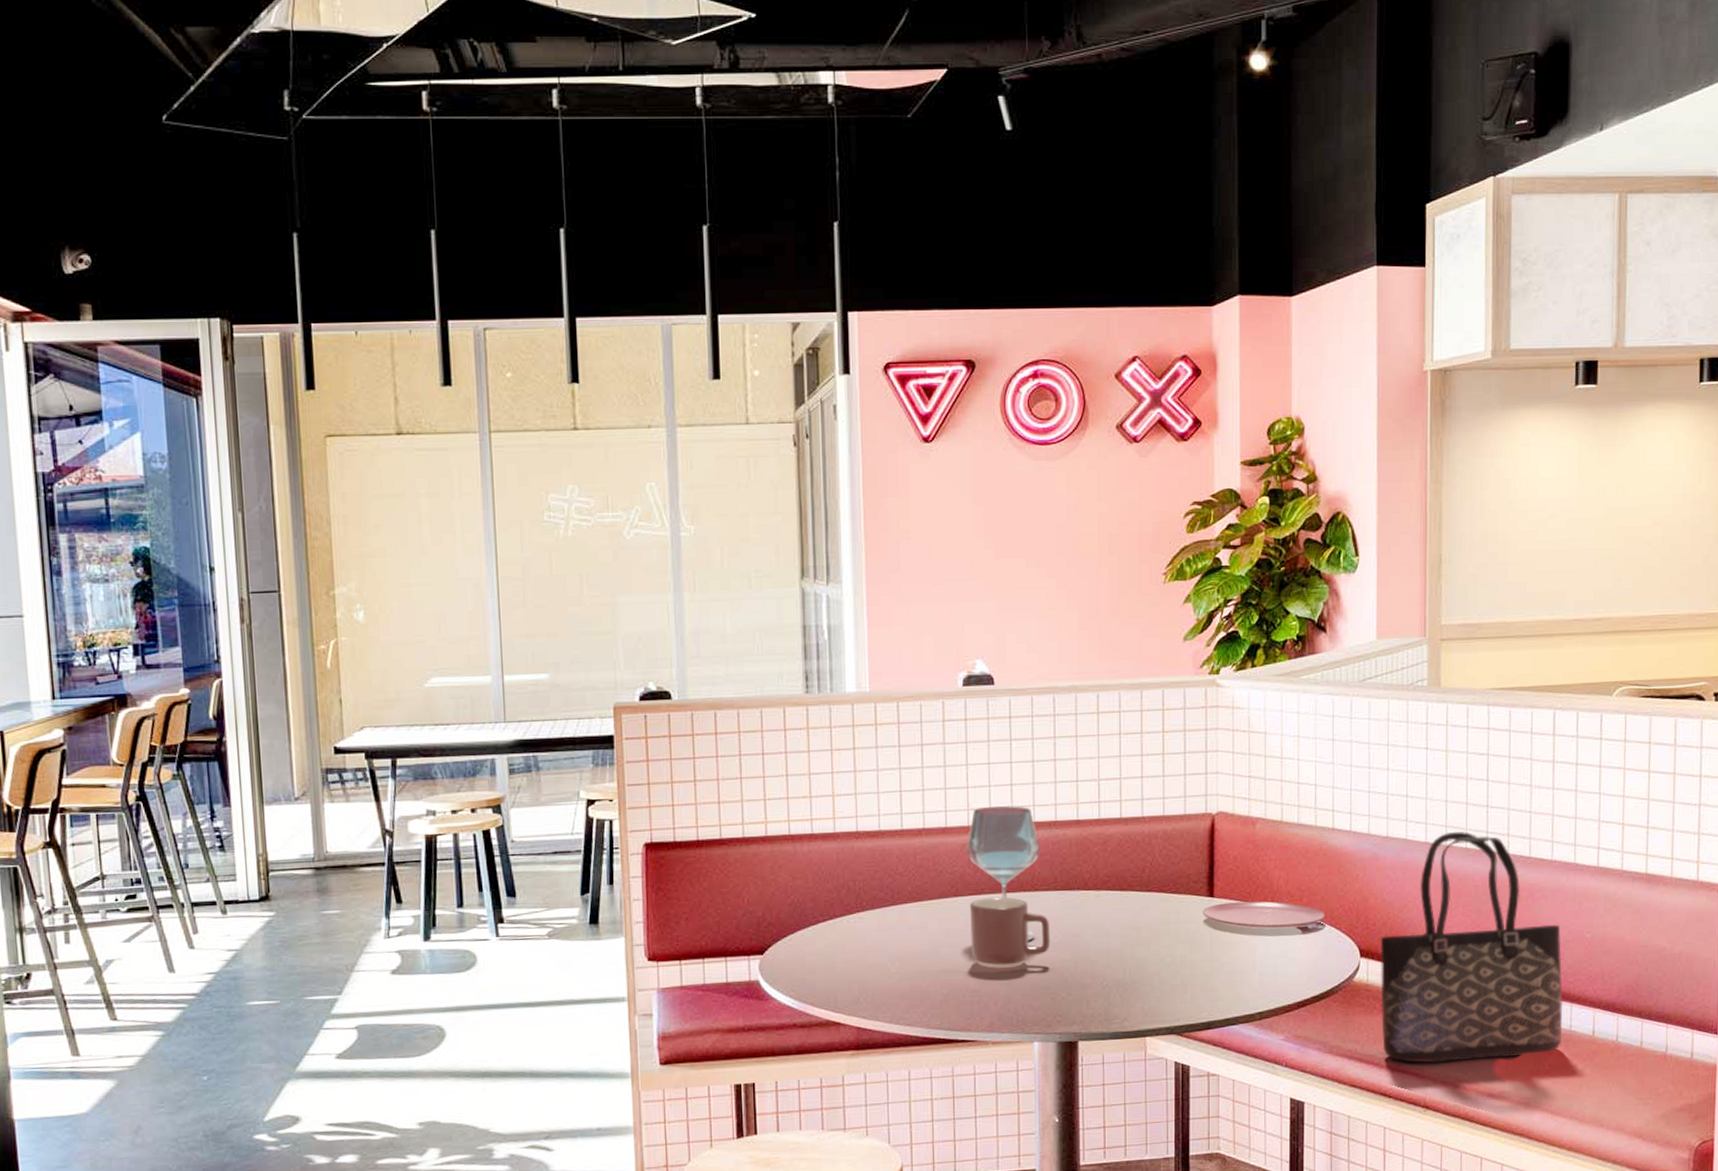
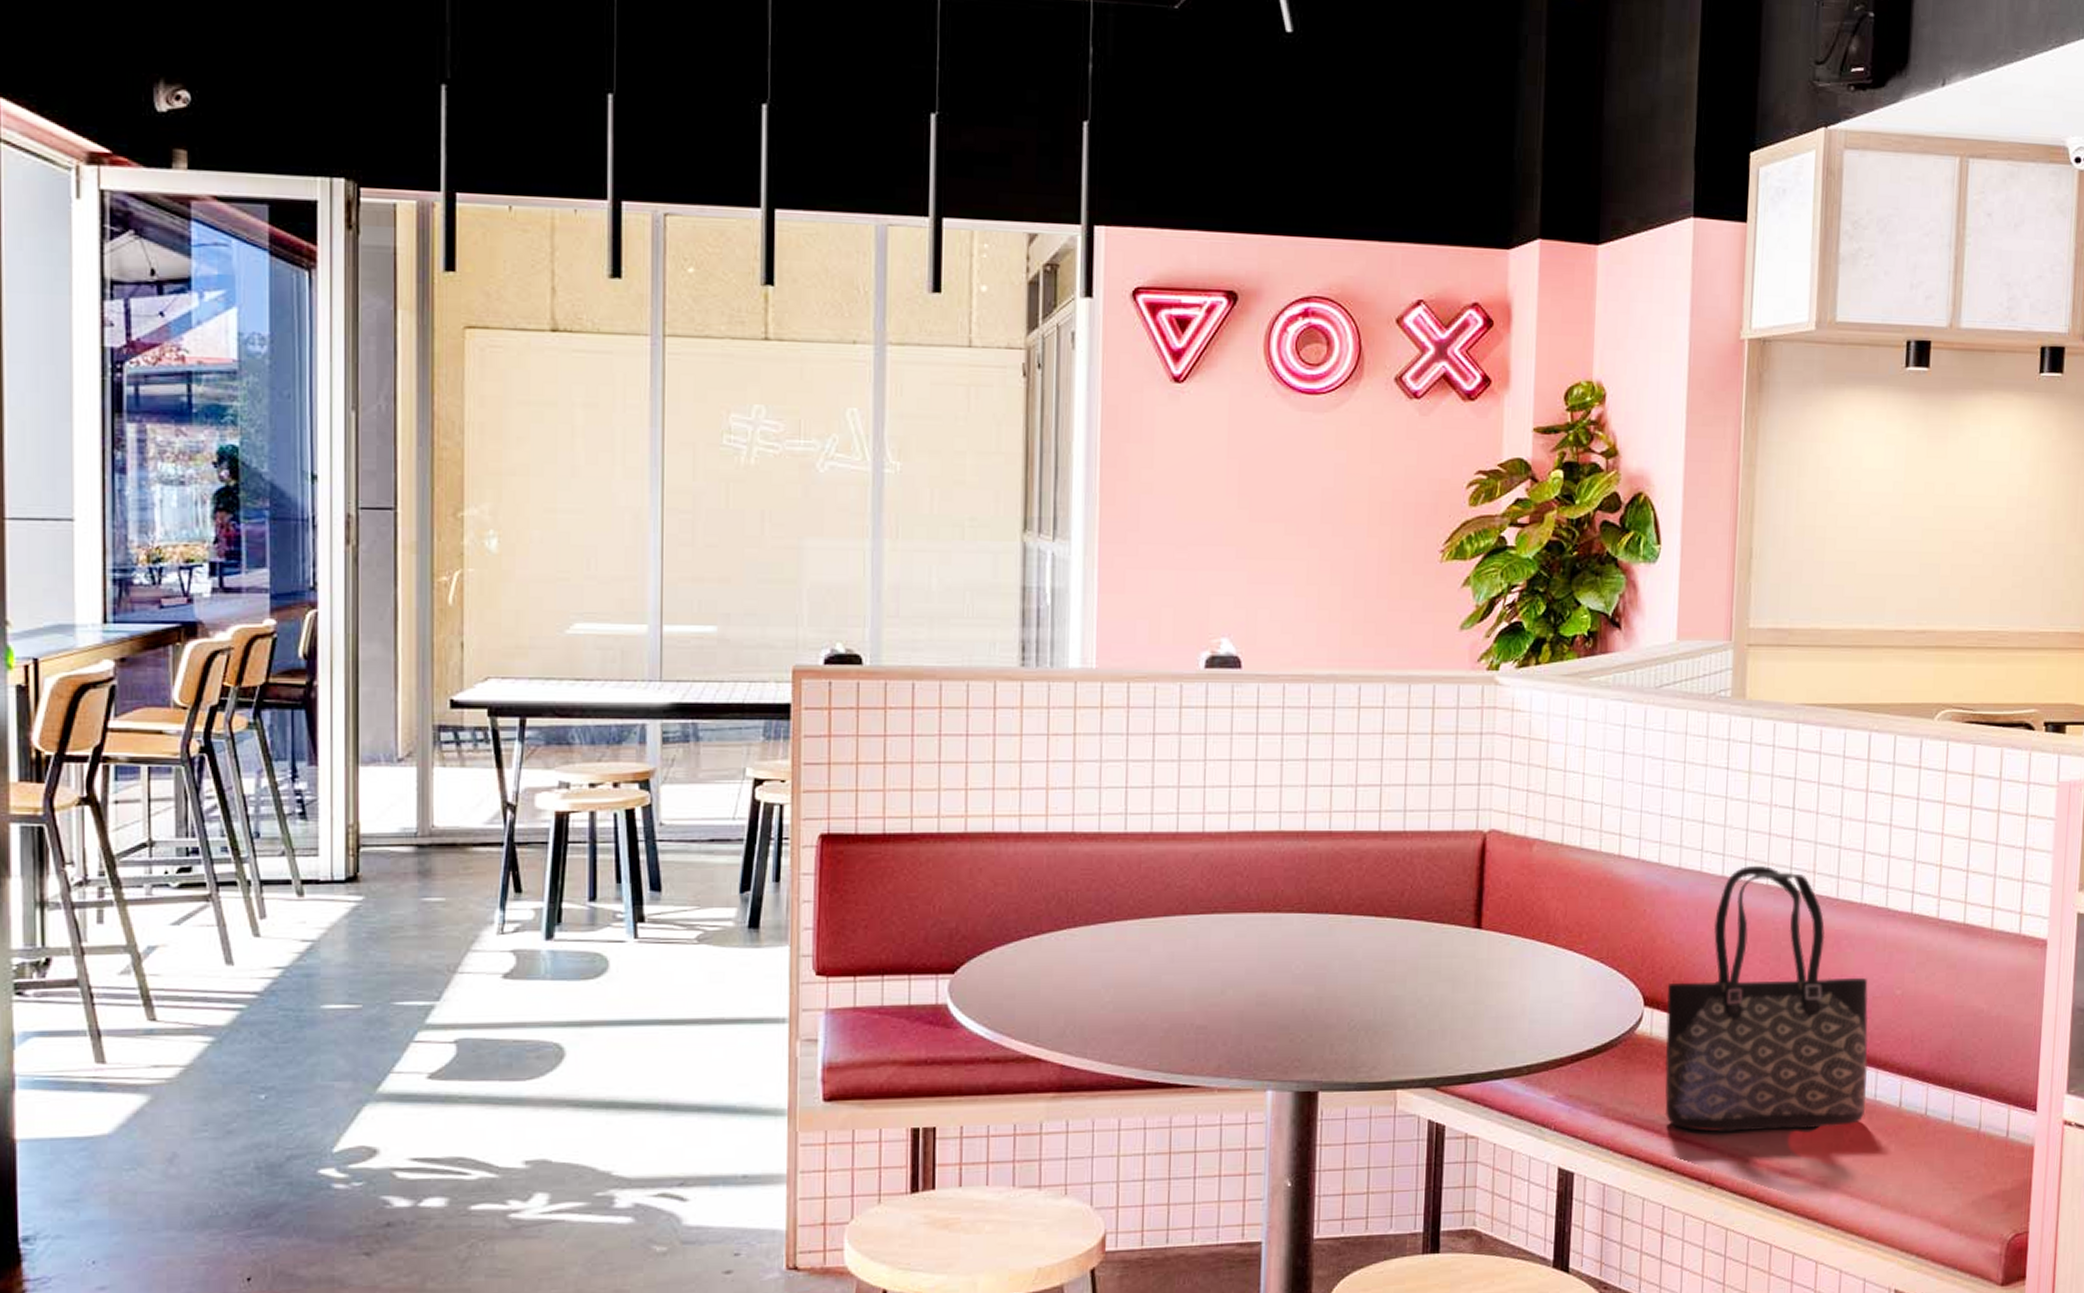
wine glass: present [967,806,1041,941] -> none [1200,811,1286,971]
mug: present [970,897,1051,968] -> none [1199,917,1292,1001]
plate: present [1202,901,1325,930] -> none [1467,935,1606,970]

